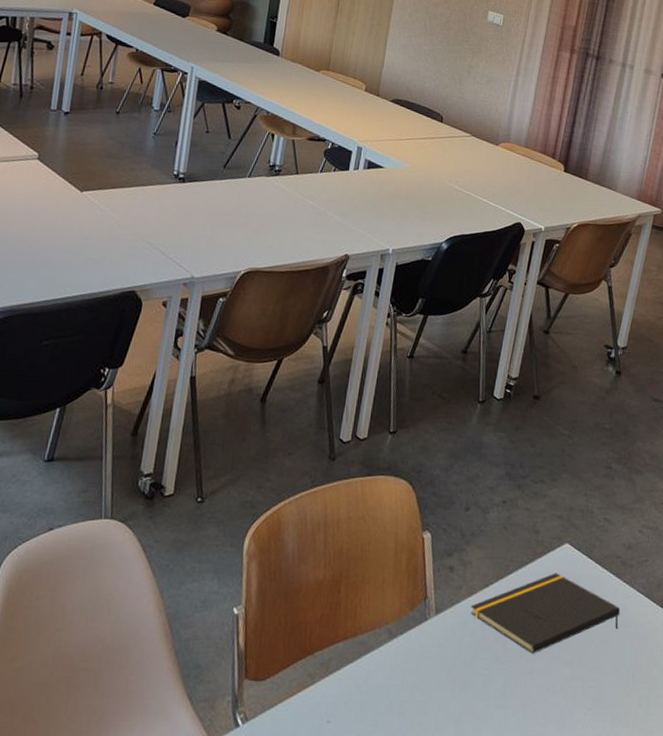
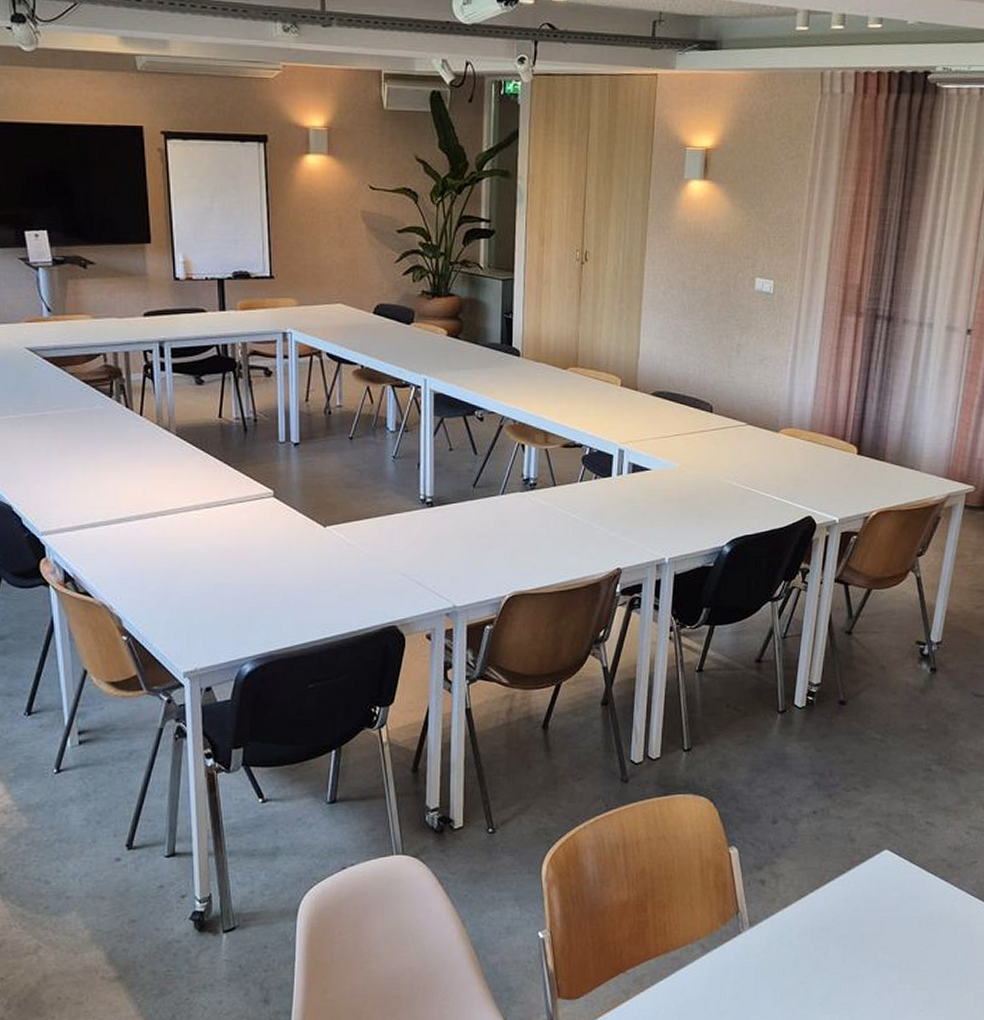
notepad: present [470,573,621,654] -> none [786,879,949,960]

